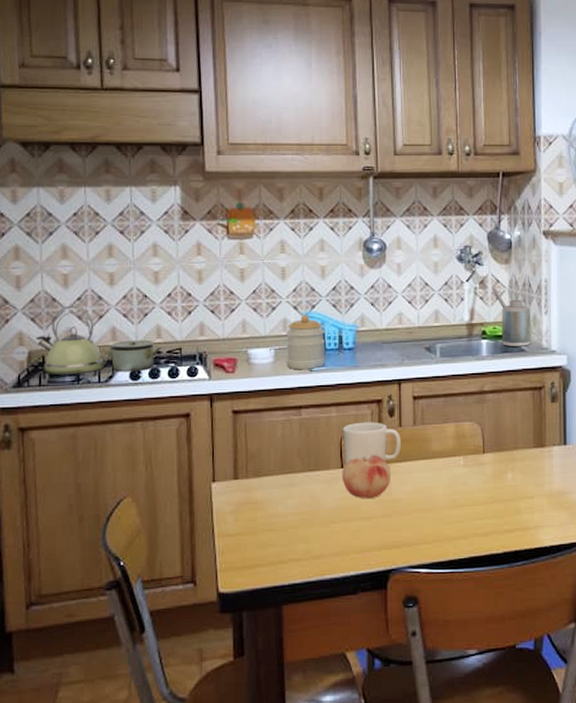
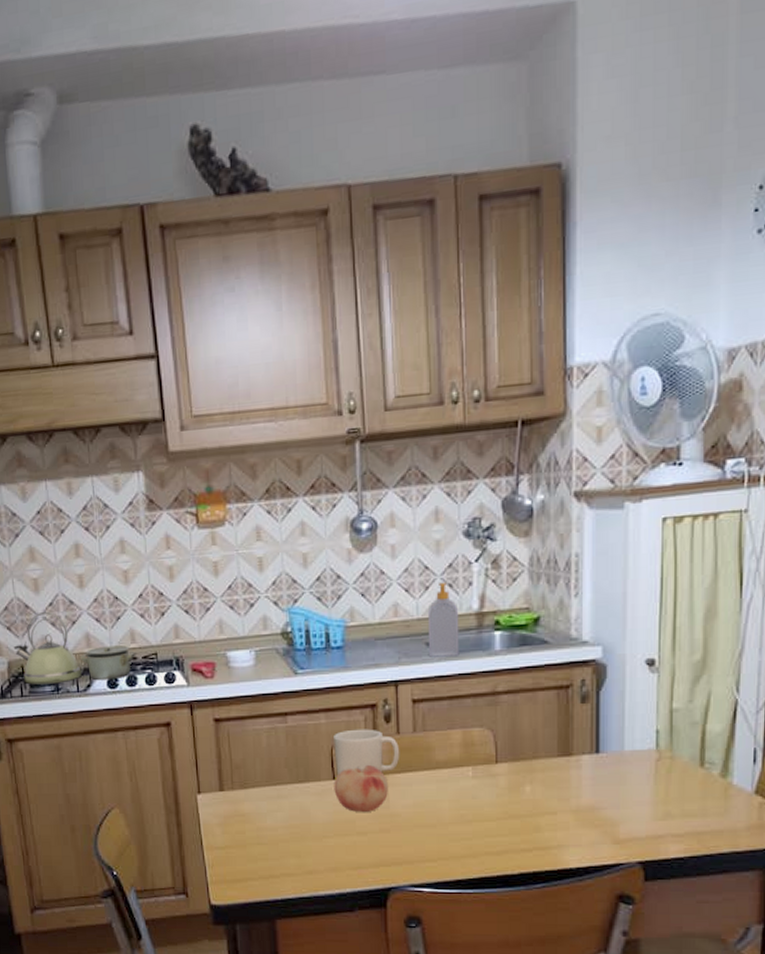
jar: present [285,314,326,370] -> none [265,610,312,673]
soap bottle: none [427,297,453,361] -> present [427,582,460,659]
soap dispenser: present [491,287,531,348] -> none [506,566,557,639]

